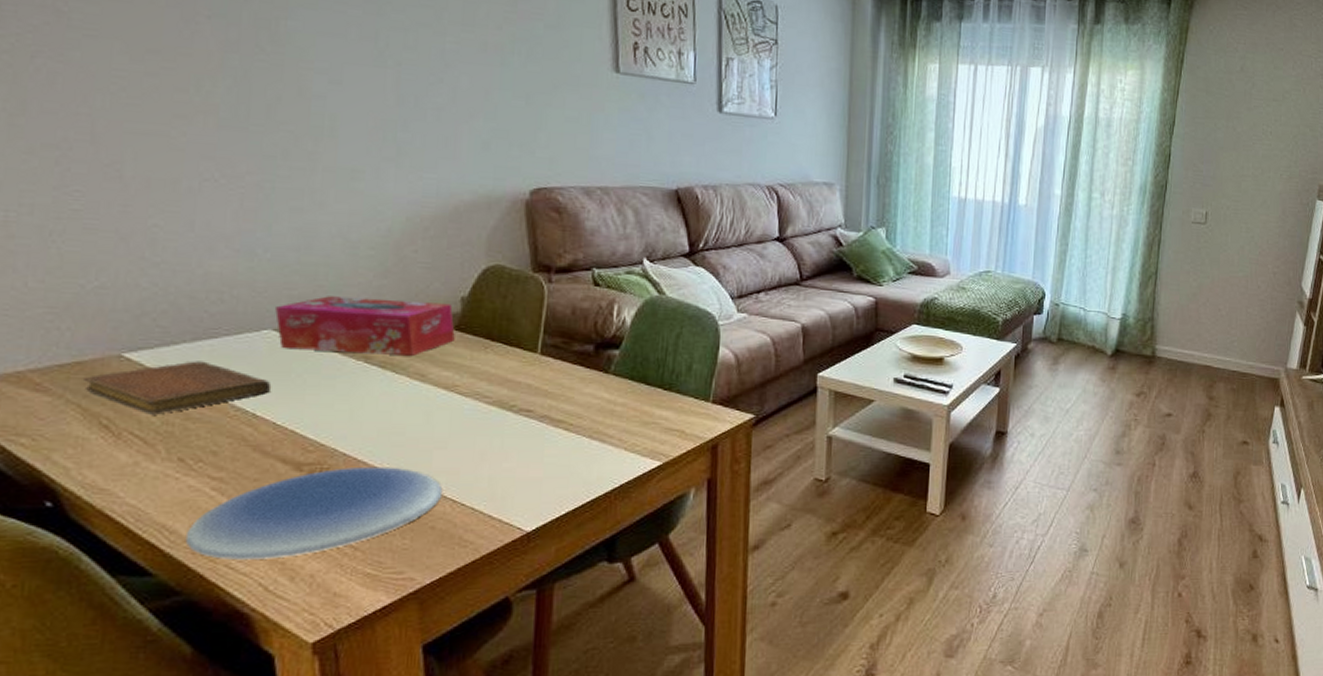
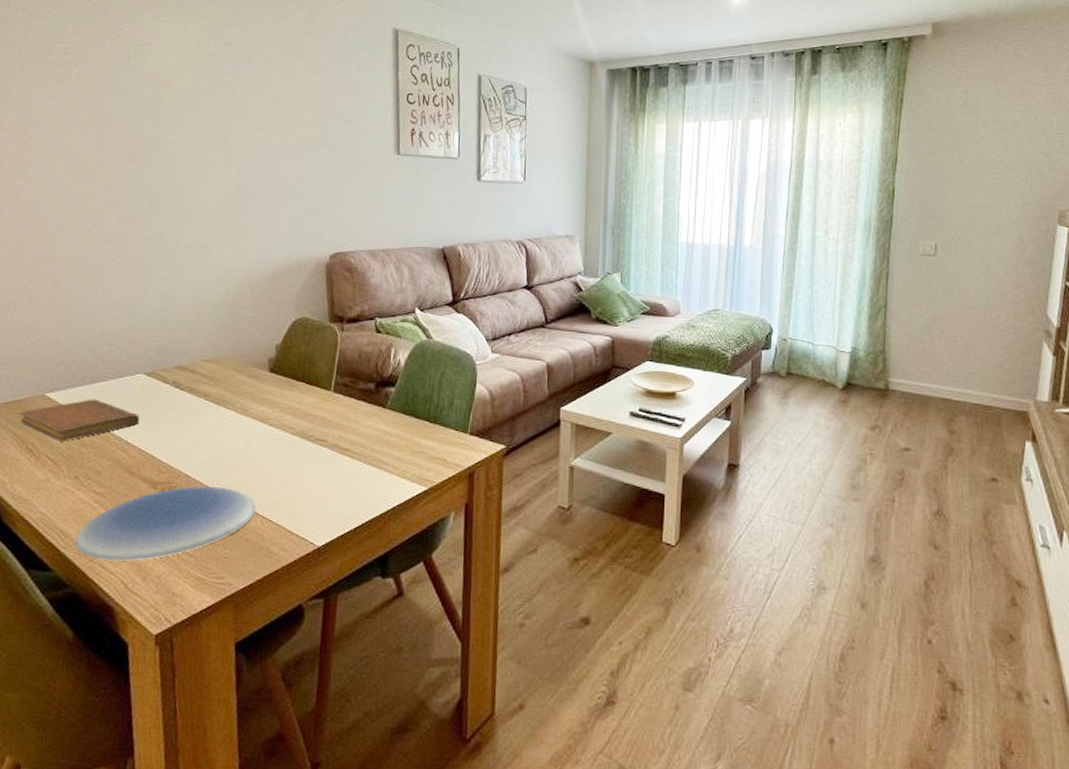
tissue box: present [275,296,455,356] -> none [146,346,270,394]

